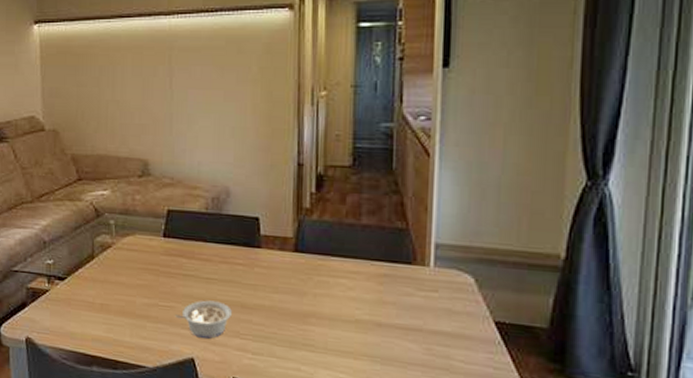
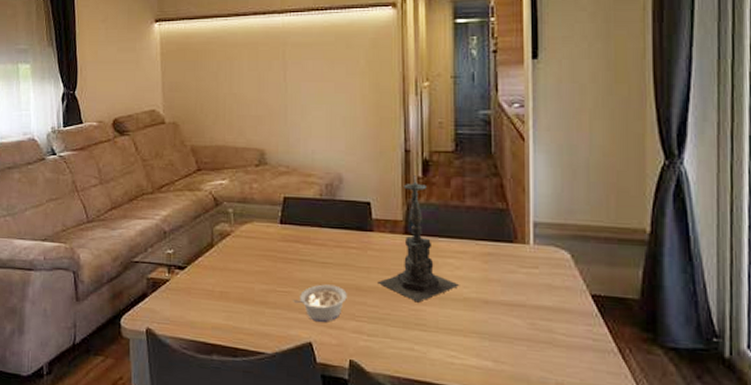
candle holder: none [264,191,352,323] -> present [377,175,460,303]

